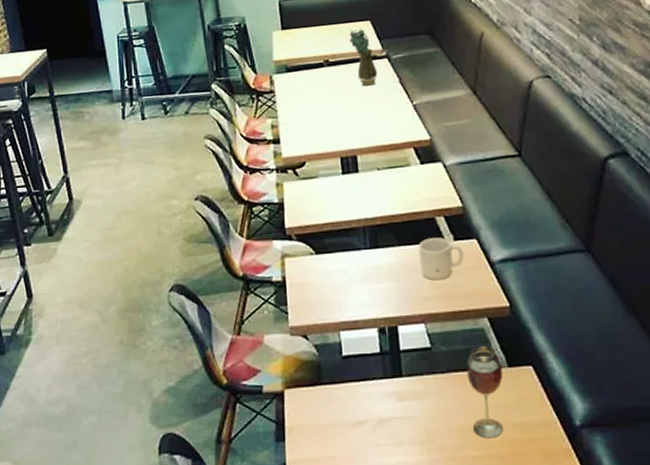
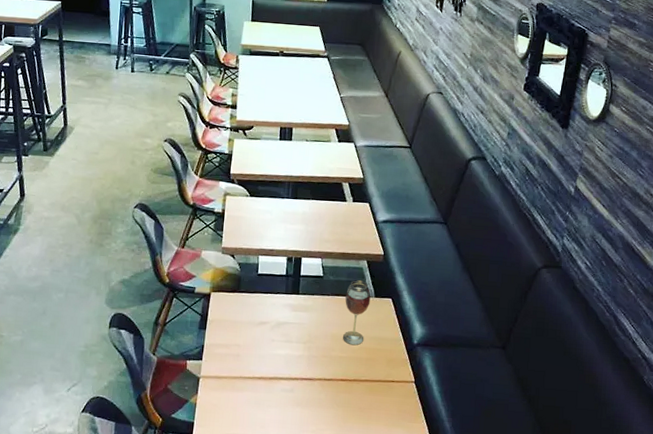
vase: present [349,28,378,86] -> none [301,31,319,77]
mug: present [418,237,464,281] -> none [325,197,358,229]

